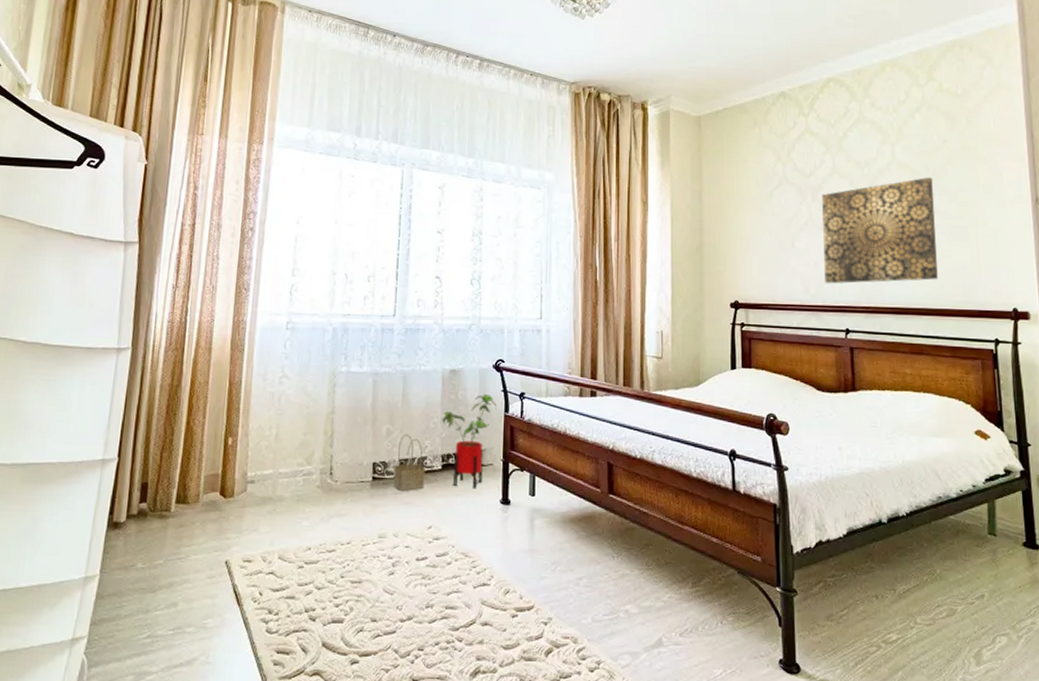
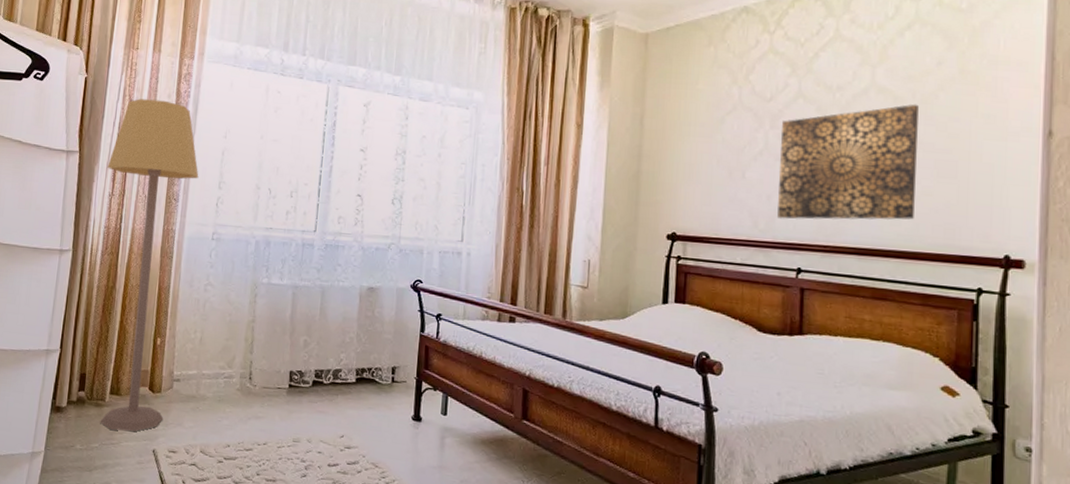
lamp: none [165,185,271,543] -> present [100,99,199,432]
basket: present [393,434,425,492] -> none [309,346,340,401]
house plant: present [442,393,497,489] -> none [357,312,413,404]

